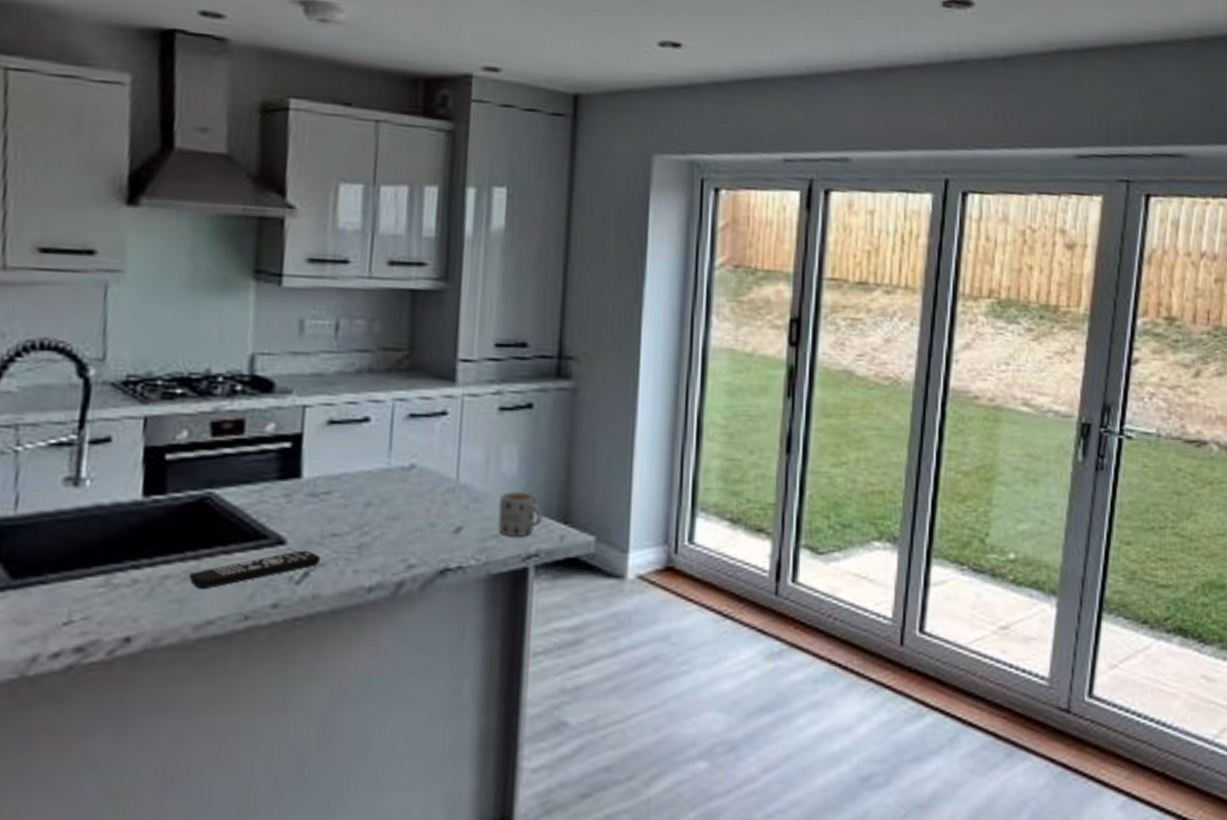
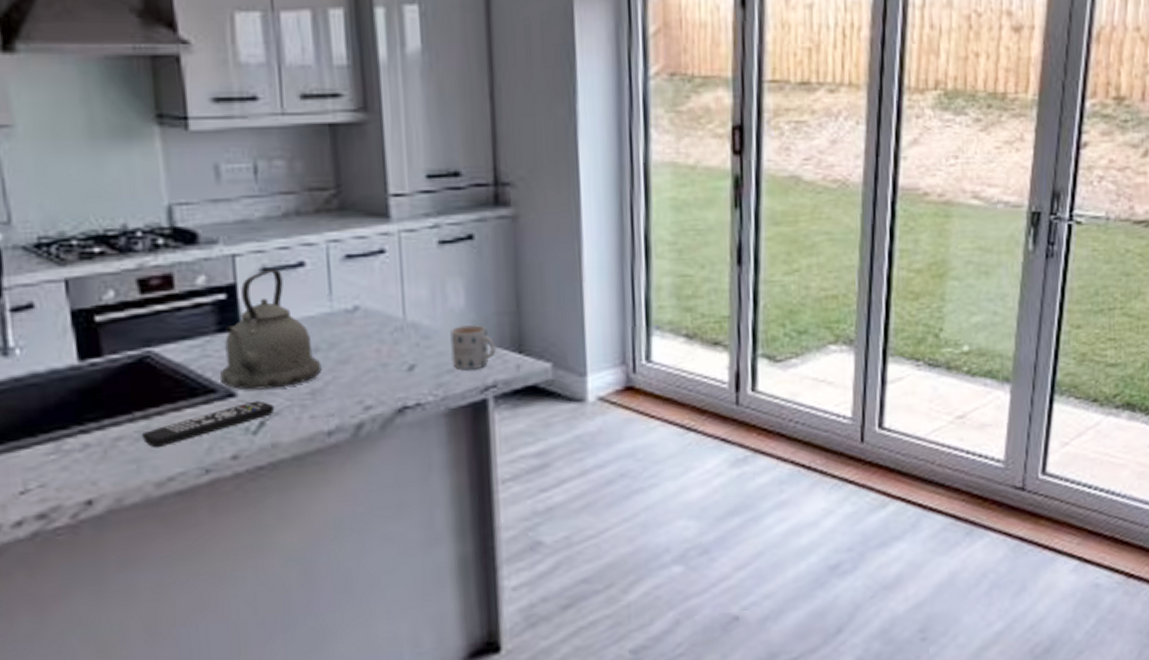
kettle: none [273,422,372,540] -> present [220,269,322,390]

